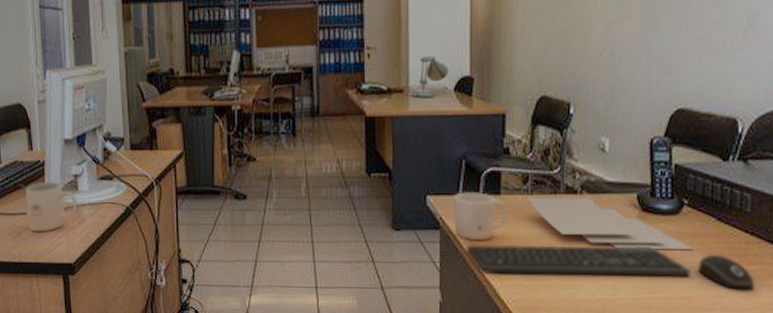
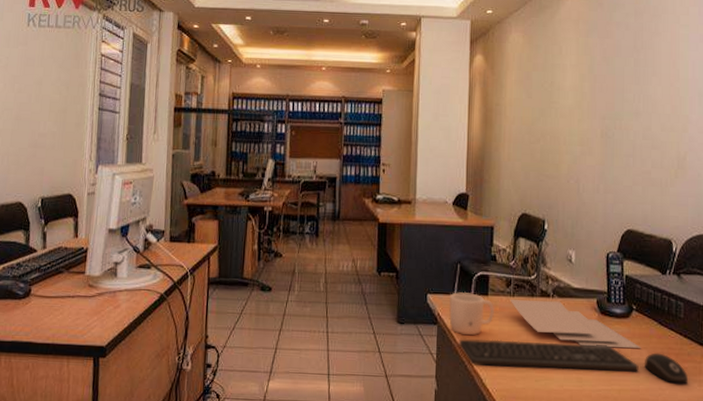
mug: present [25,182,78,232] -> none [63,267,115,316]
desk lamp: present [412,55,449,98] -> none [418,174,449,210]

